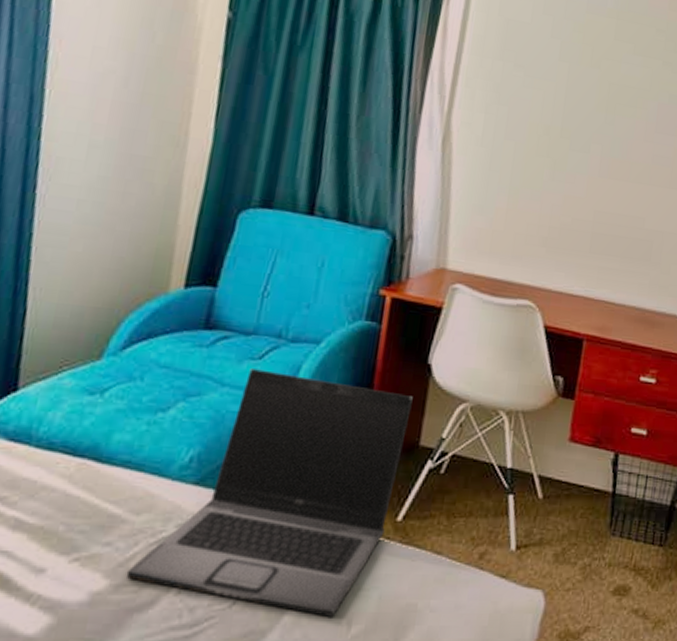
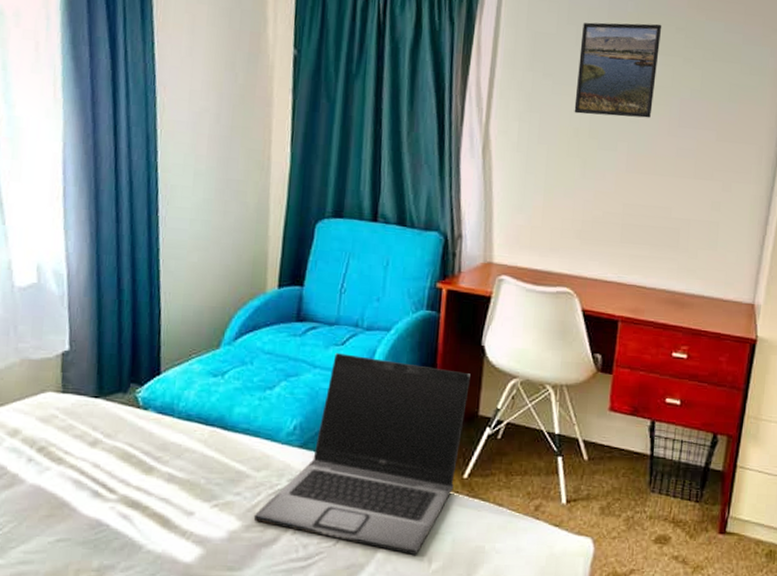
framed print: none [546,14,643,121] -> present [574,22,662,118]

